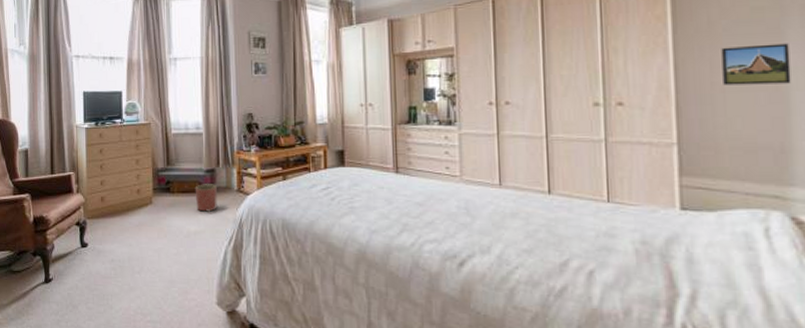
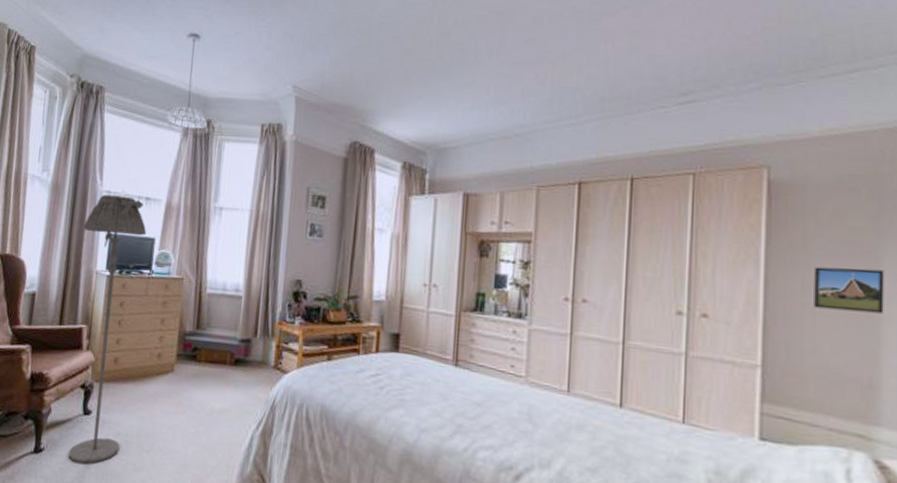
floor lamp: none [60,58,115,289] -> present [68,194,147,464]
planter: present [195,184,217,212] -> none [224,355,251,388]

